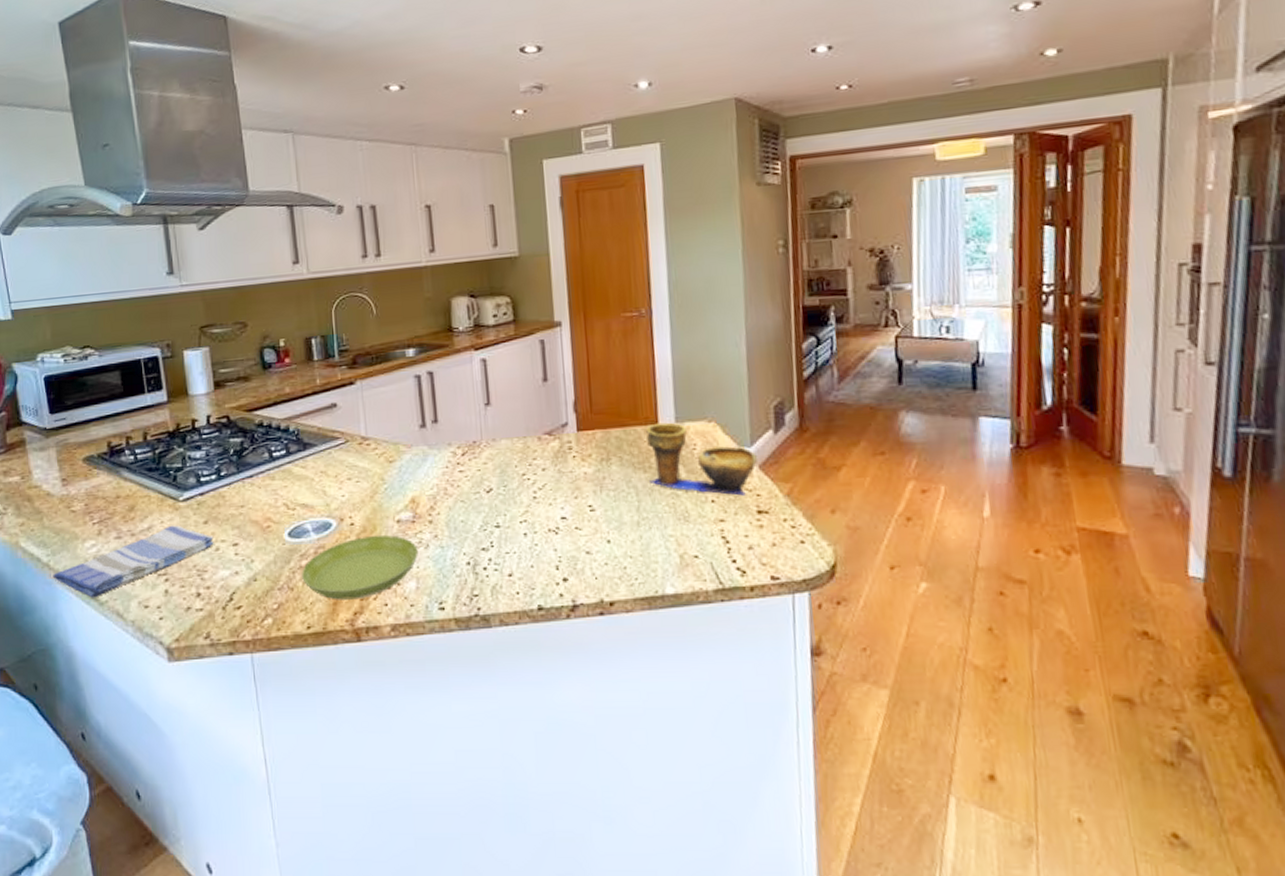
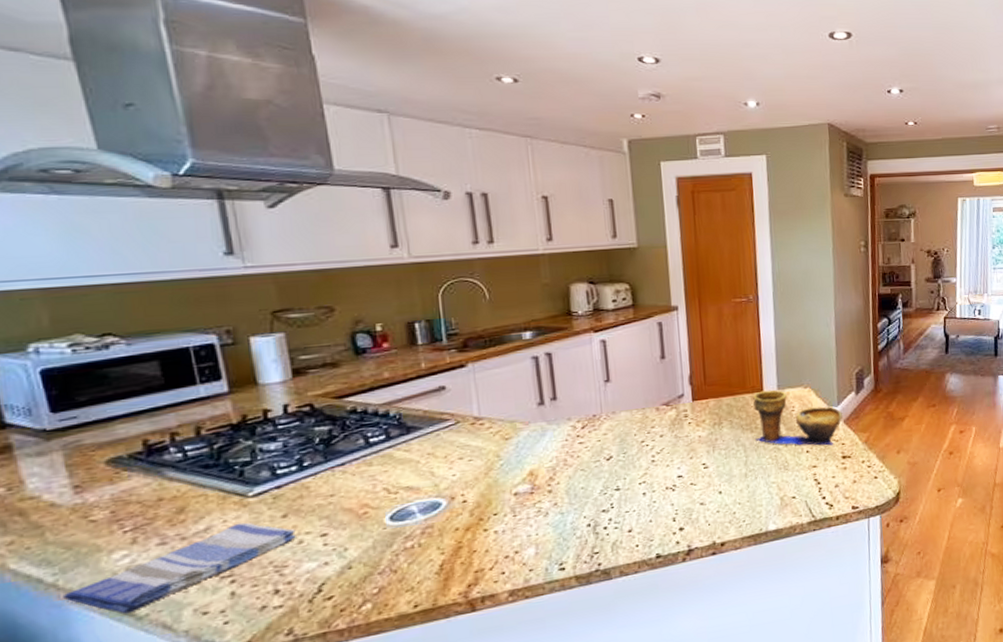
saucer: present [302,535,418,600] -> none [407,507,537,576]

